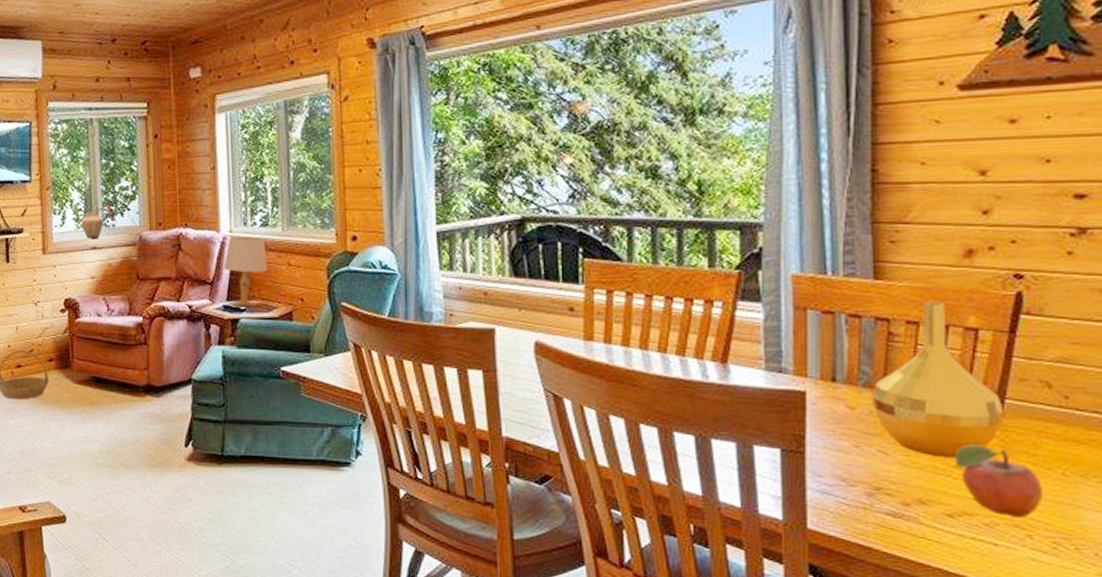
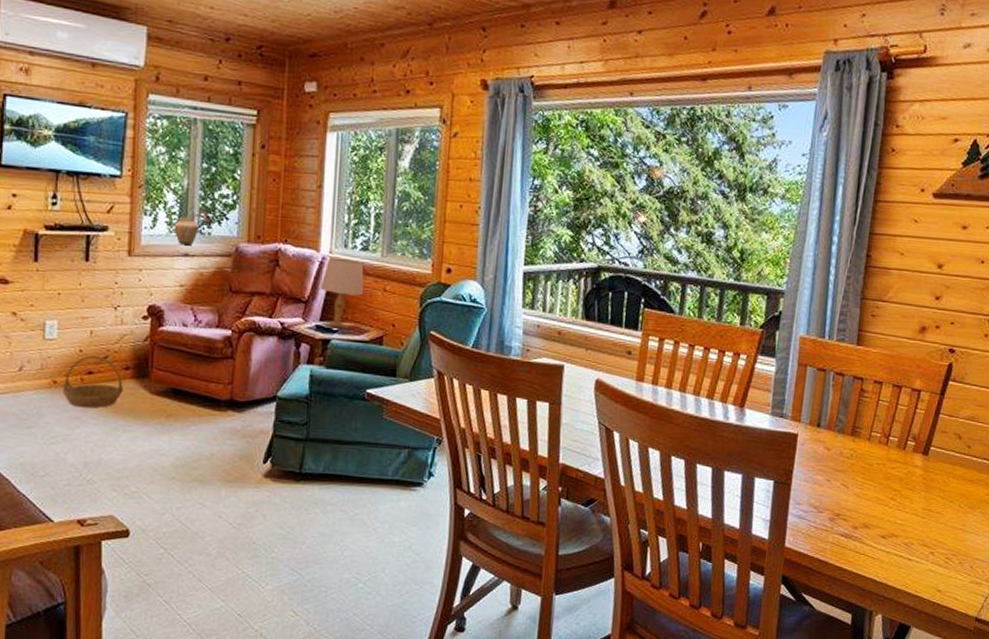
vase: present [872,301,1004,457] -> none [842,366,929,491]
fruit: present [955,444,1044,518] -> none [891,481,946,539]

